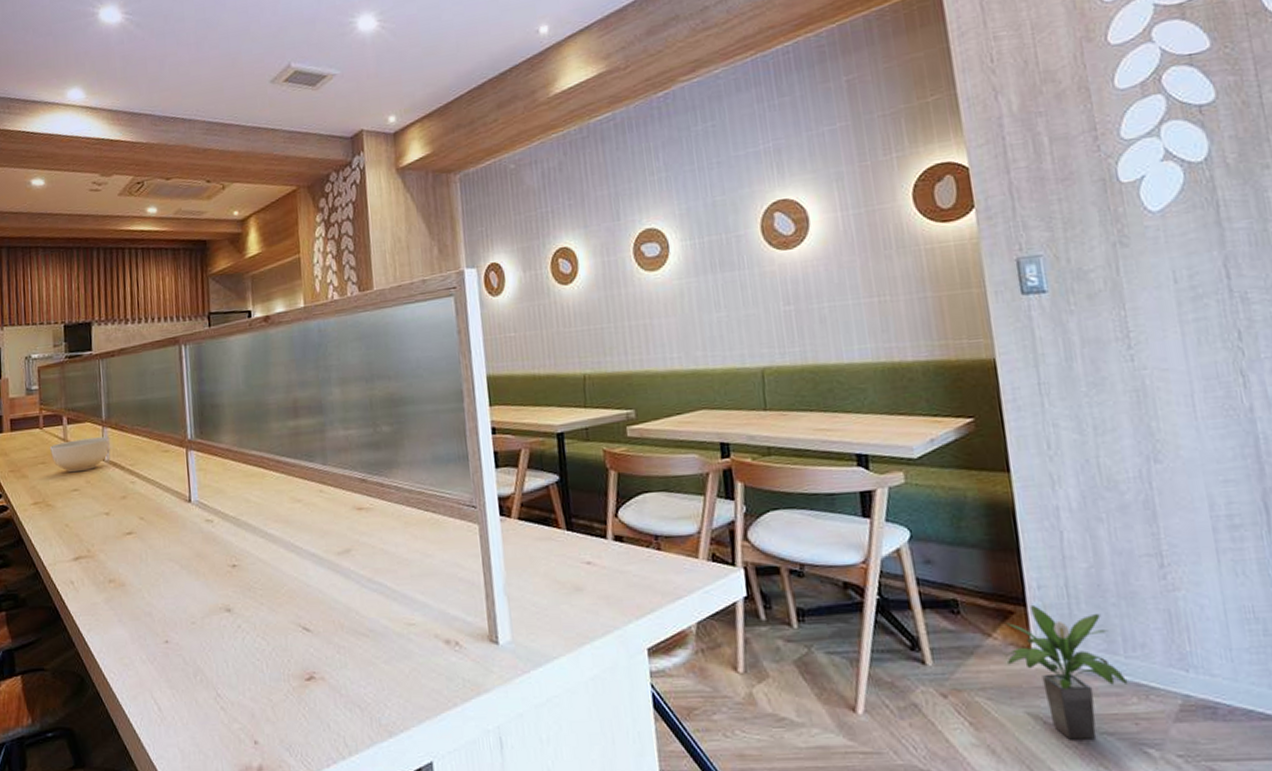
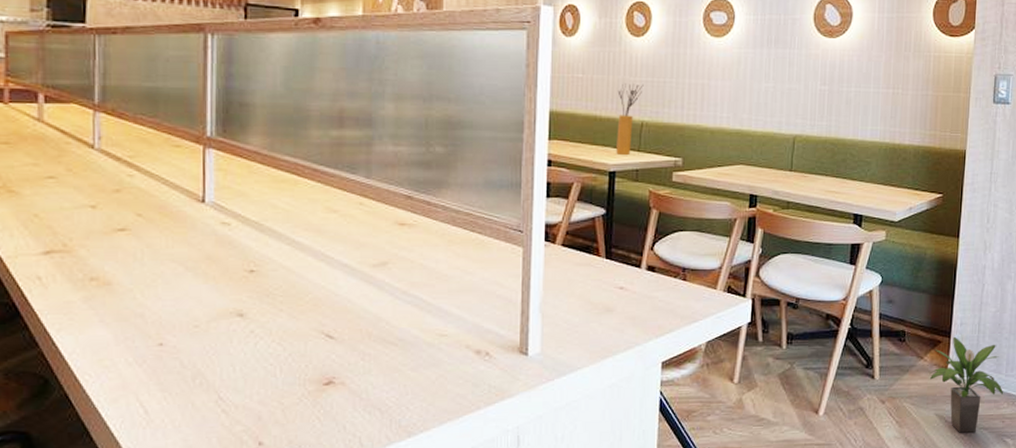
bowl: present [49,436,110,473] -> none [16,121,102,158]
vase: none [553,334,580,415] -> present [616,83,644,156]

